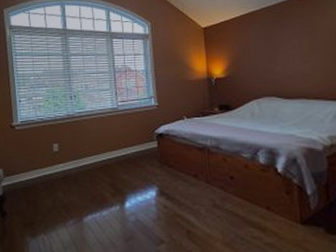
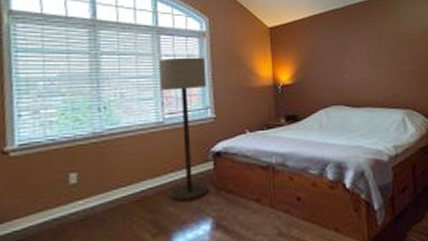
floor lamp: none [112,55,154,171] -> present [158,57,208,202]

